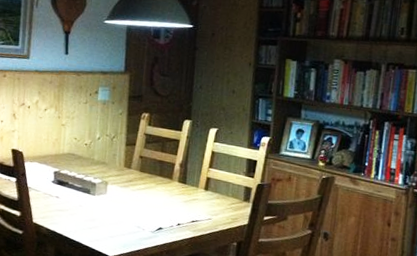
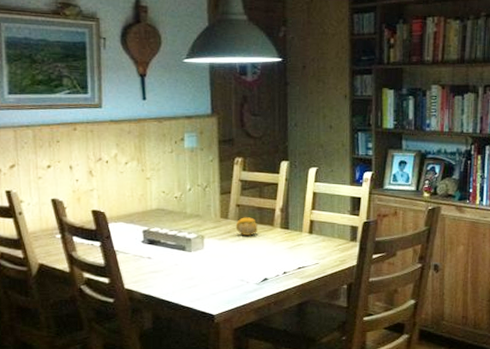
fruit: none [137,168,157,186] -> present [235,217,258,236]

